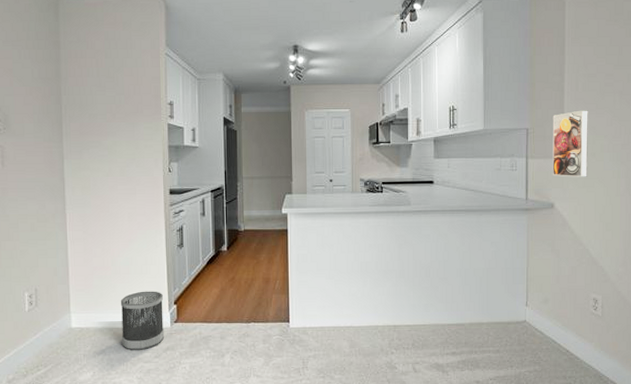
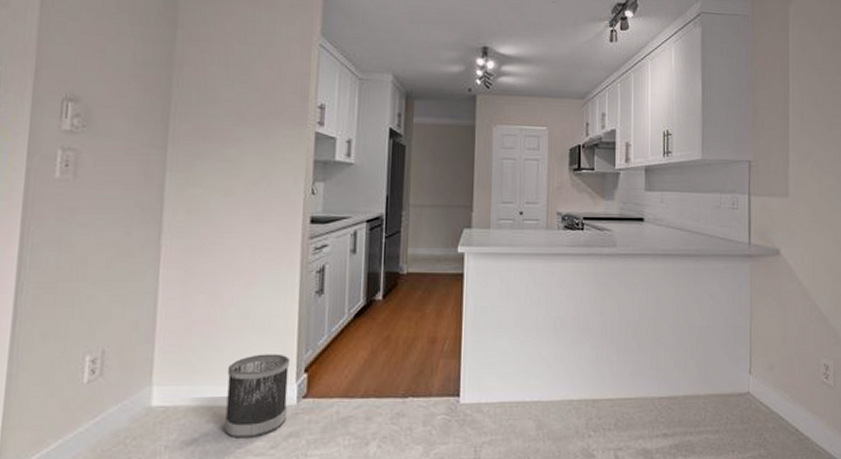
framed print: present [552,110,588,177] -> none [777,143,815,220]

